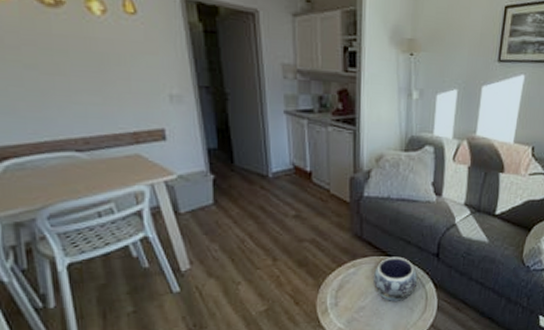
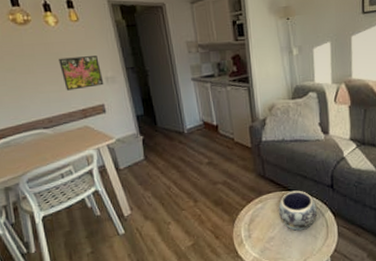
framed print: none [102,60,166,106] -> present [58,56,104,91]

